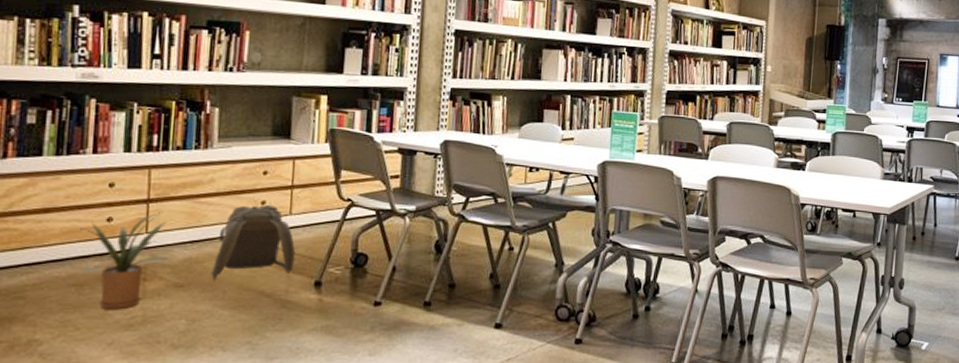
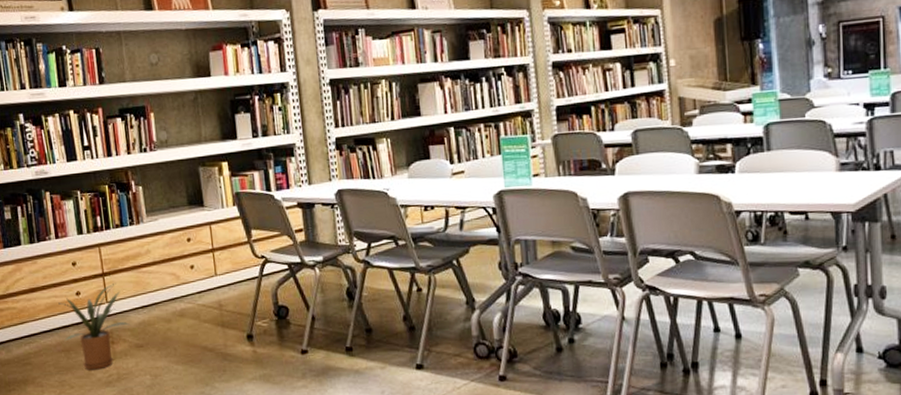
backpack: present [211,204,296,281] -> none [162,268,227,340]

